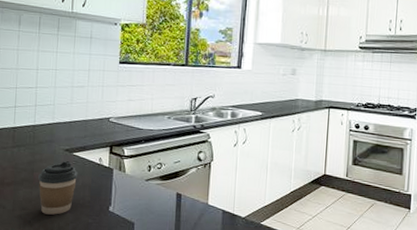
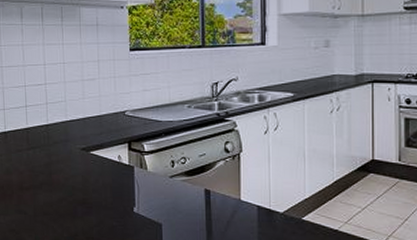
coffee cup: present [38,161,78,215] -> none [57,161,98,219]

